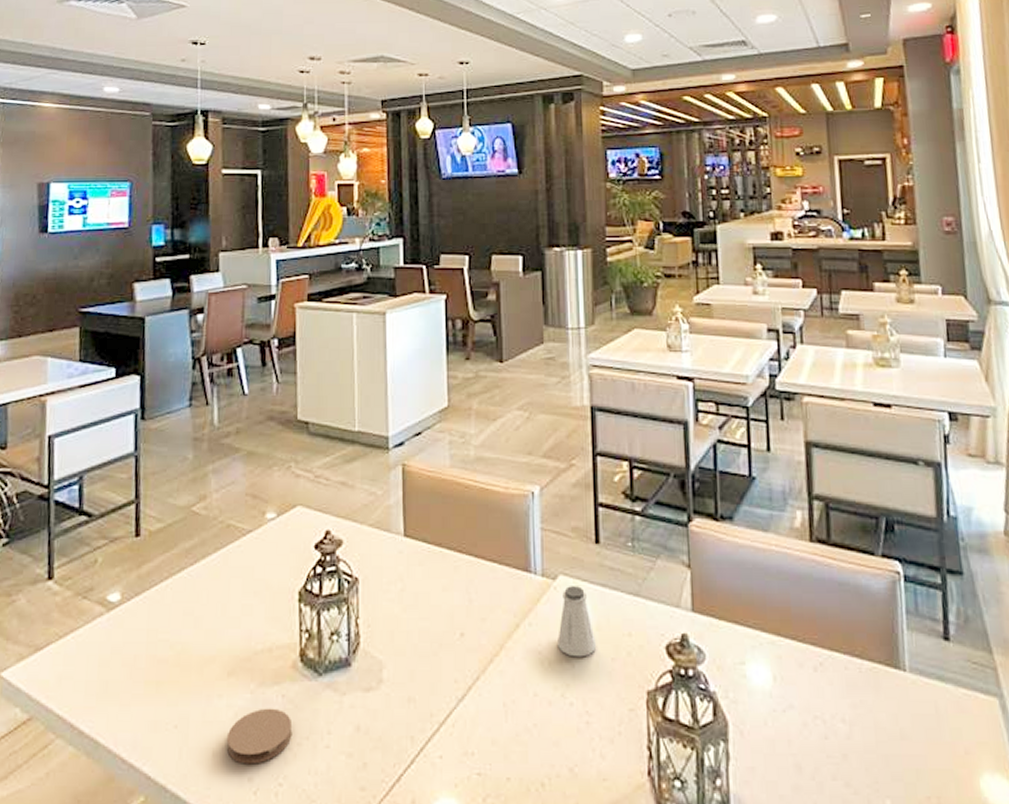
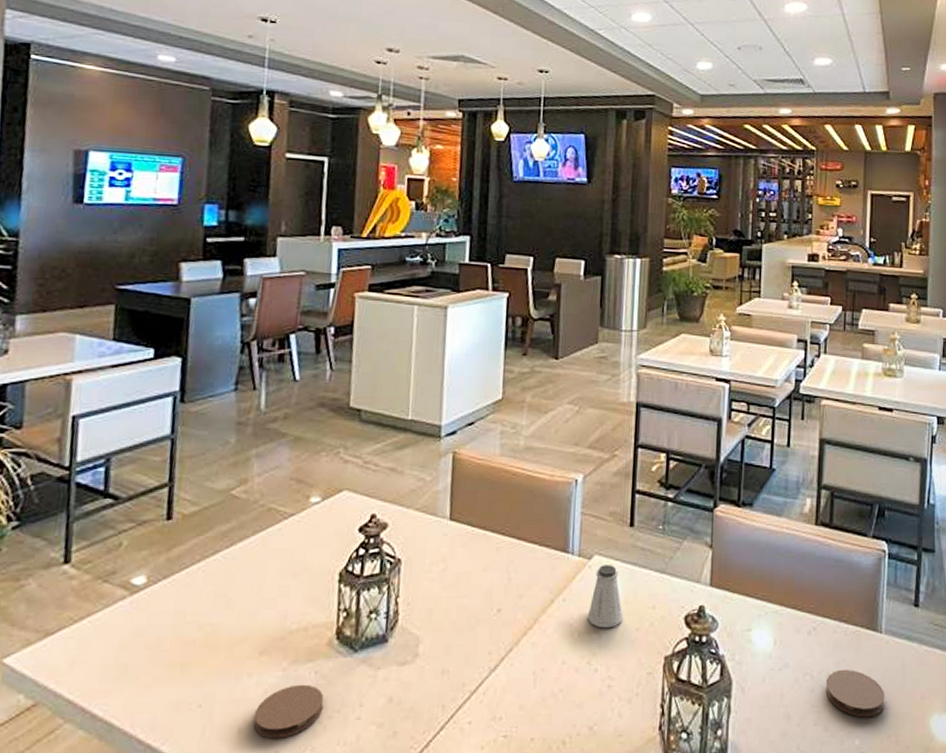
coaster: none [841,713,919,773] -> present [825,669,885,718]

